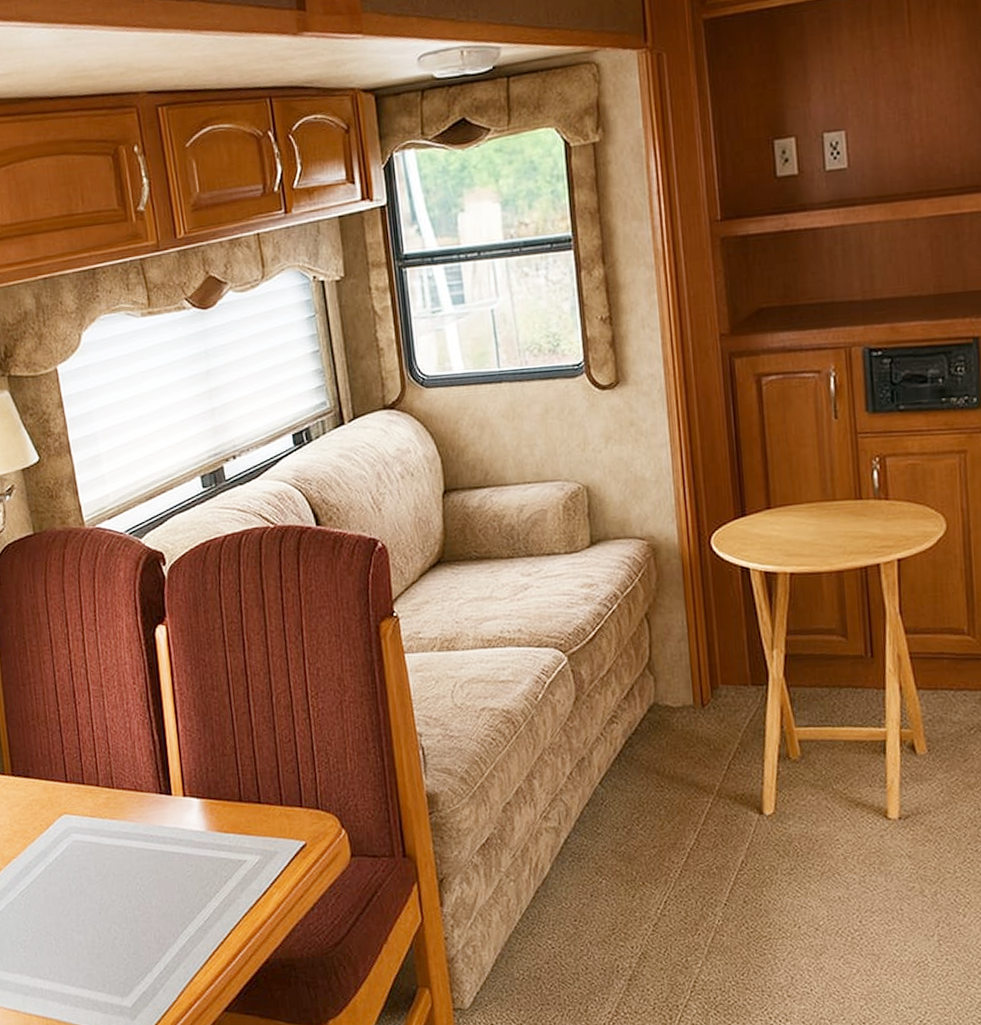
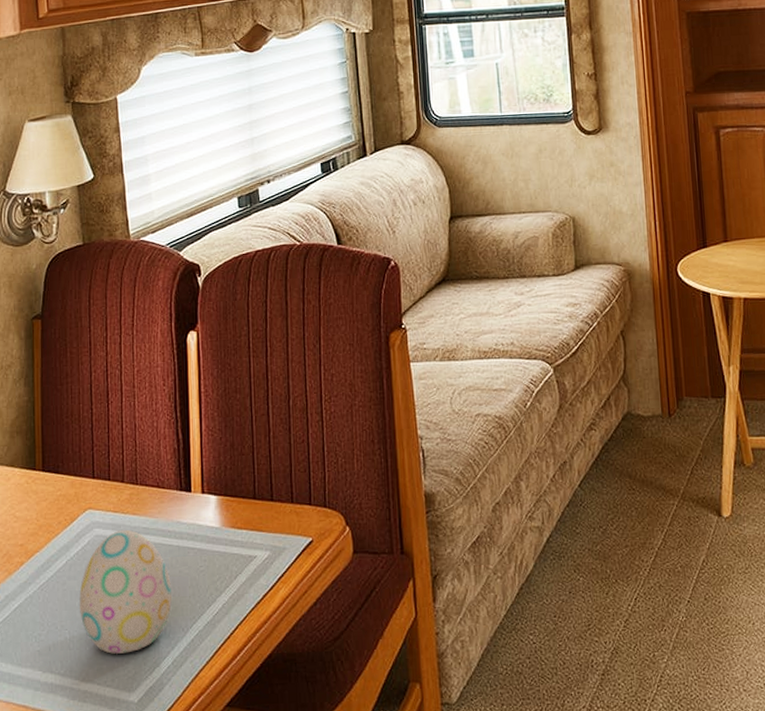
decorative egg: none [62,834,160,960] -> present [79,529,172,654]

